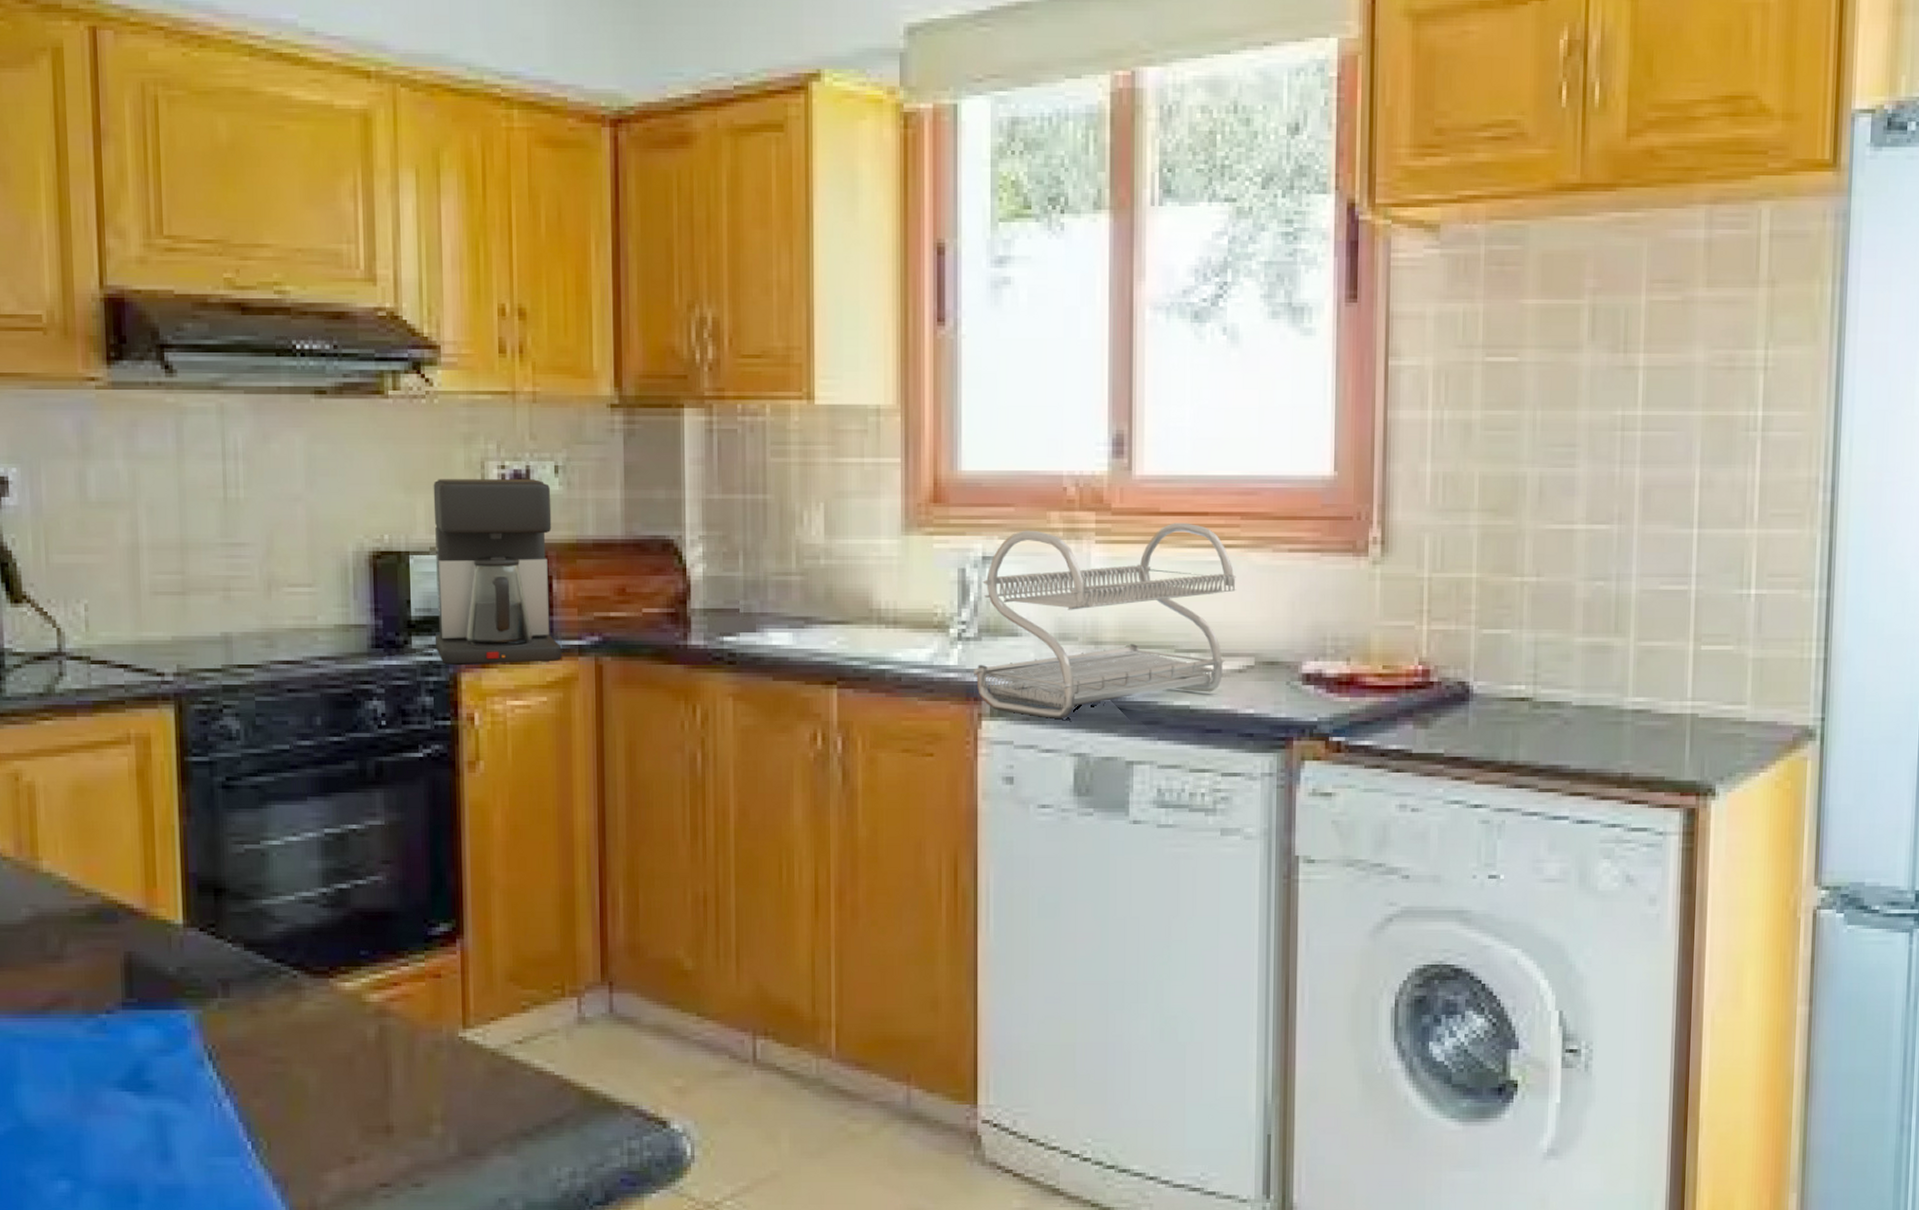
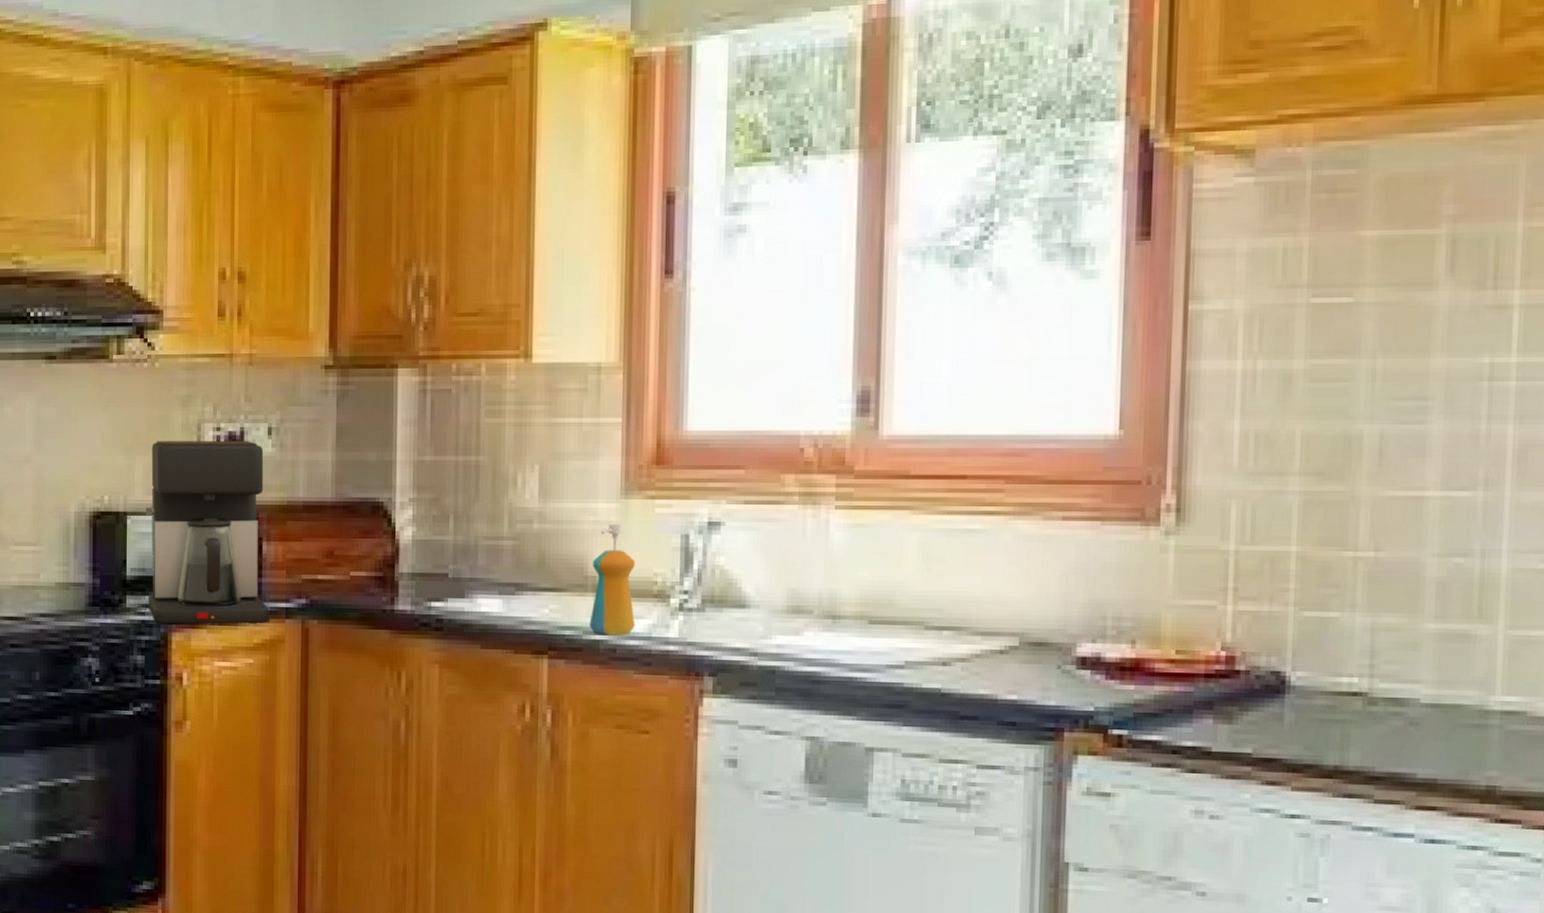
soap dispenser: none [875,559,918,665] -> present [589,523,635,636]
dish rack: present [974,522,1236,720] -> none [696,487,999,699]

